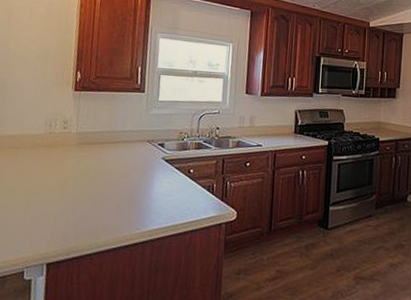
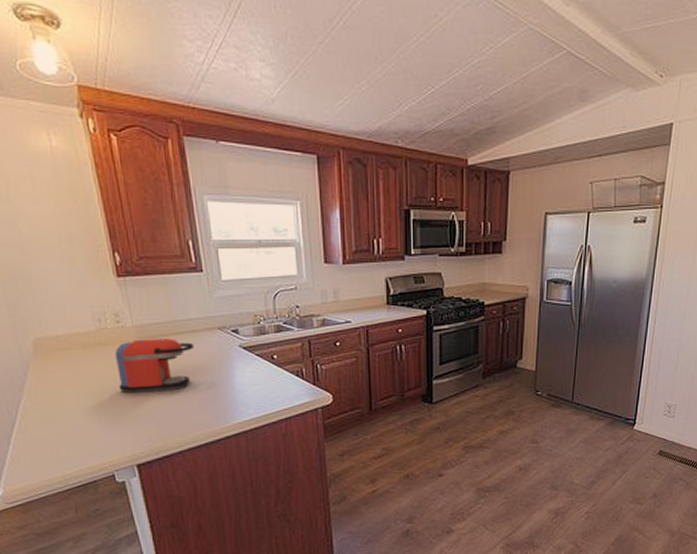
coffee maker: none [50,144,124,193] -> present [114,338,195,393]

